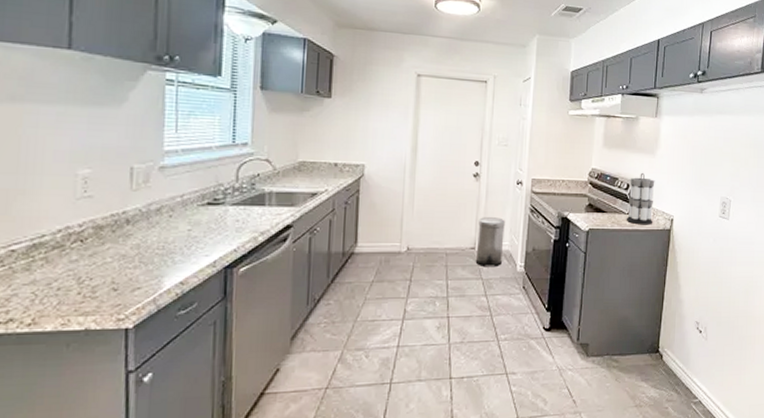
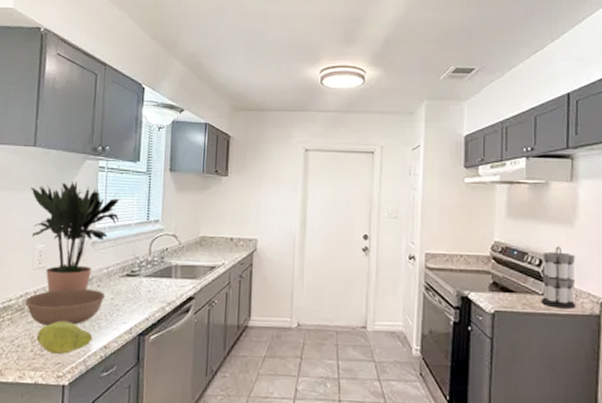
bowl: none [65,219,180,263] -> present [25,288,106,326]
potted plant: none [67,94,196,225] -> present [31,181,120,292]
fruit: none [86,257,165,296] -> present [37,320,93,355]
pedal bin: present [475,217,505,268] -> none [367,294,397,350]

